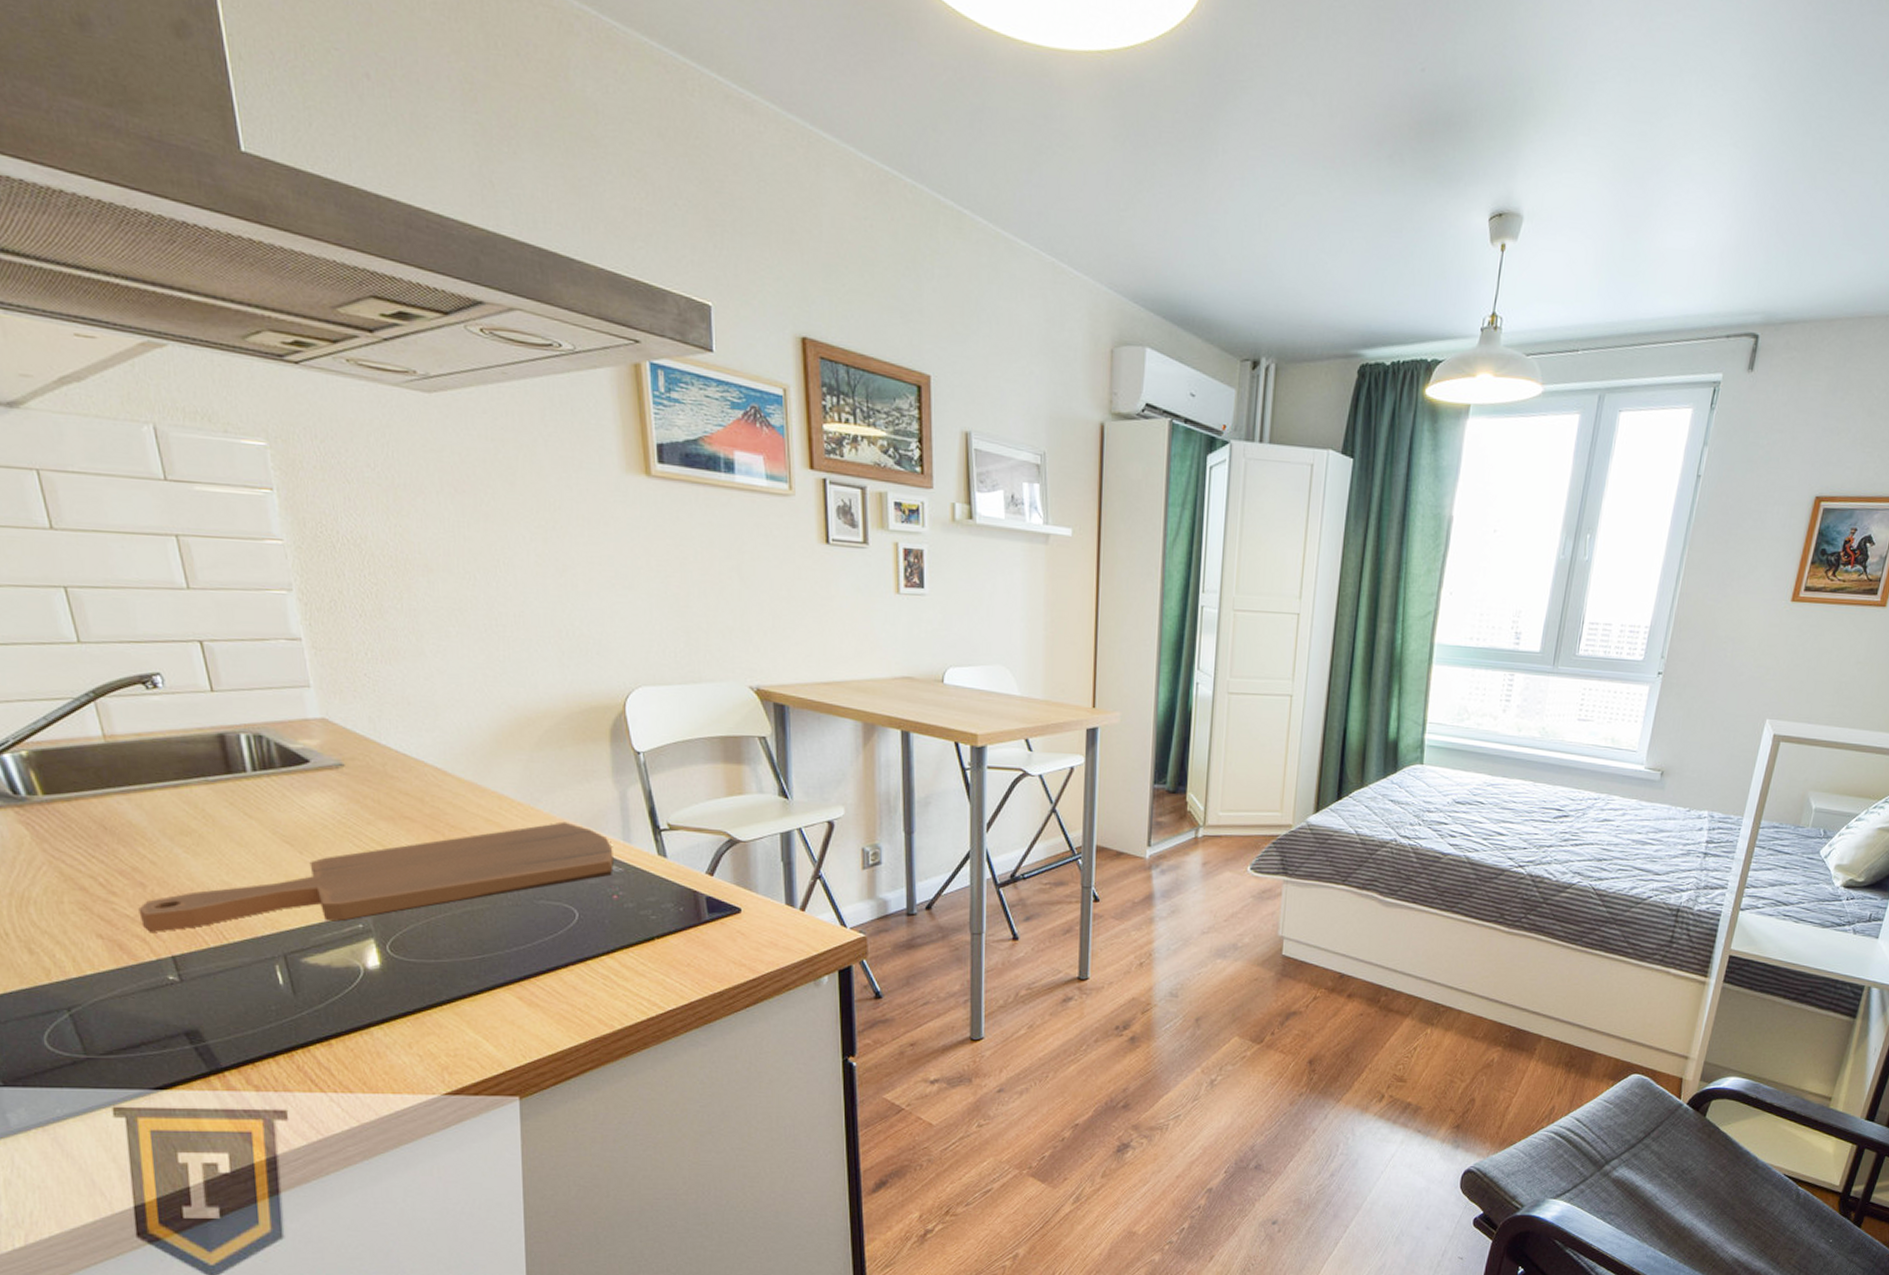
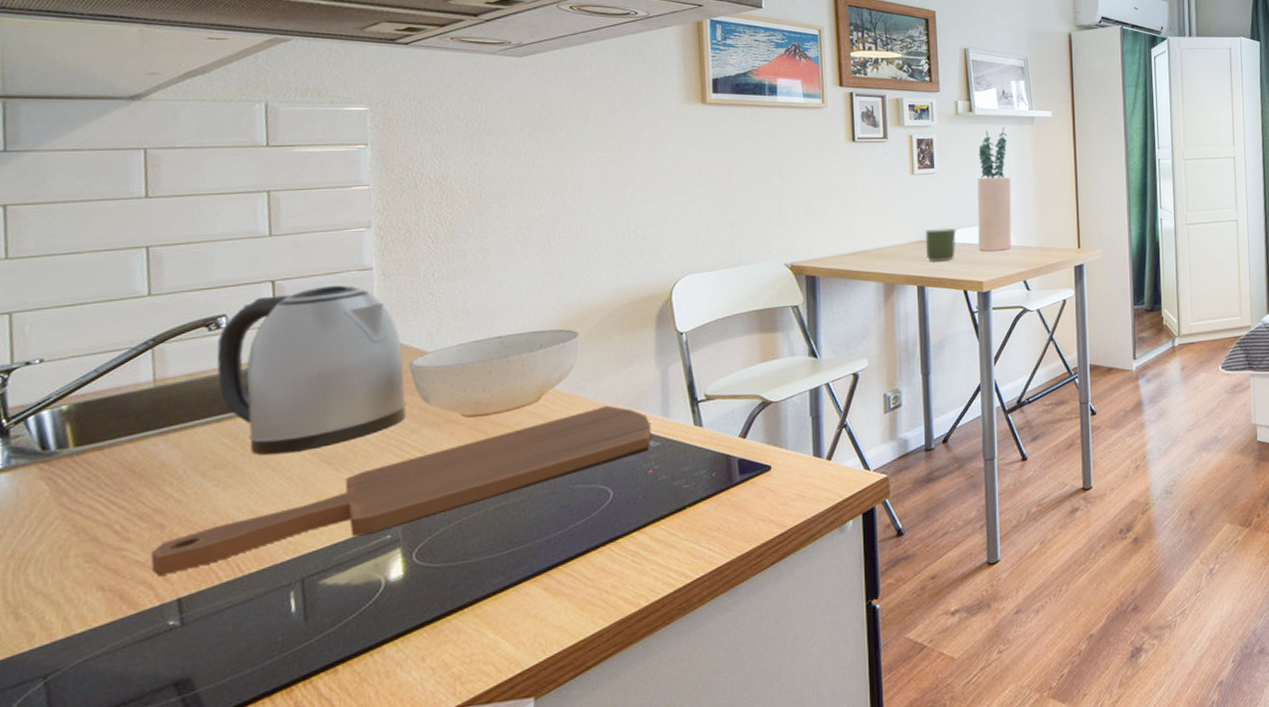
kettle: none [157,653,361,830] -> present [216,285,407,456]
bowl: none [354,730,530,817] -> present [408,329,580,418]
mug: none [911,664,947,705] -> present [925,228,955,262]
vase: none [974,543,1017,701] -> present [978,127,1012,252]

